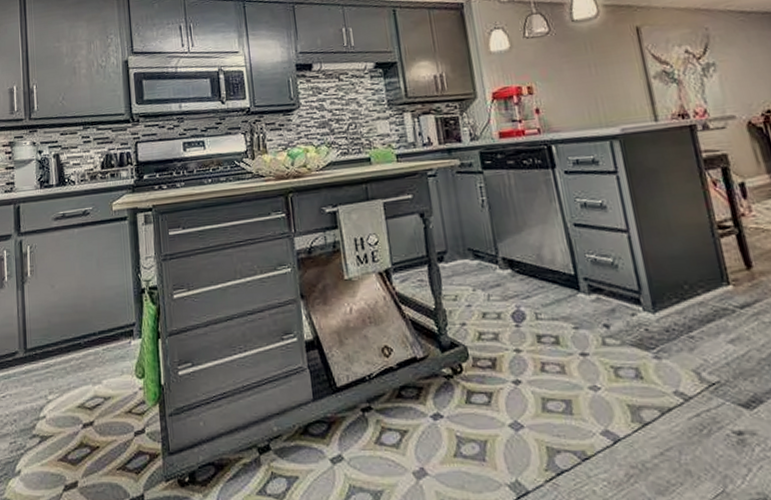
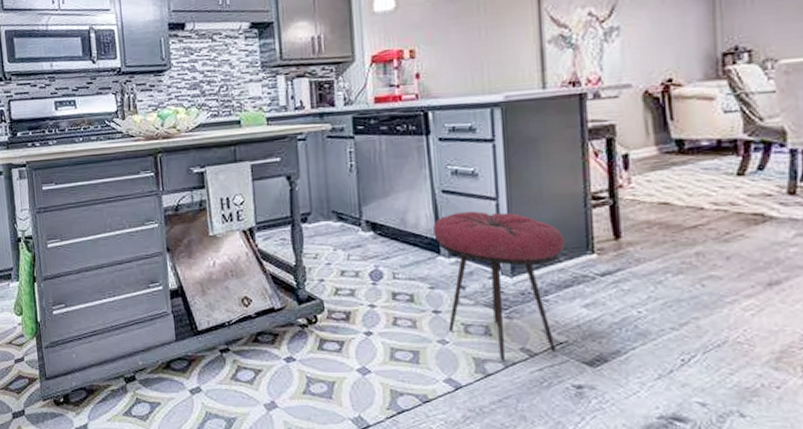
stool: none [569,244,710,407] -> present [432,210,566,361]

